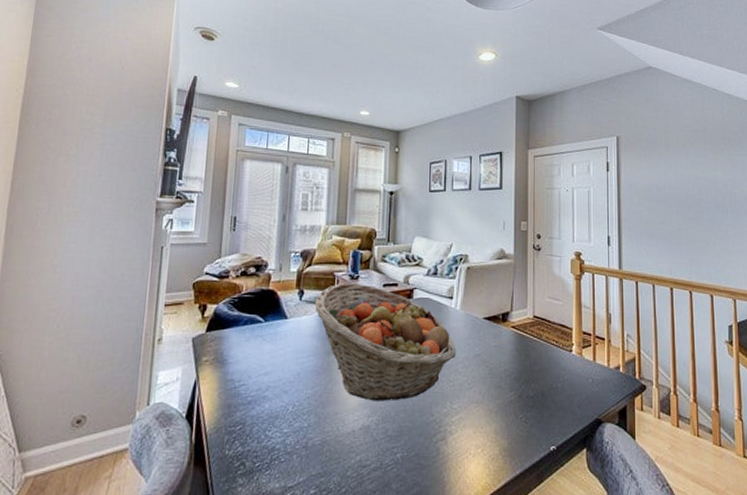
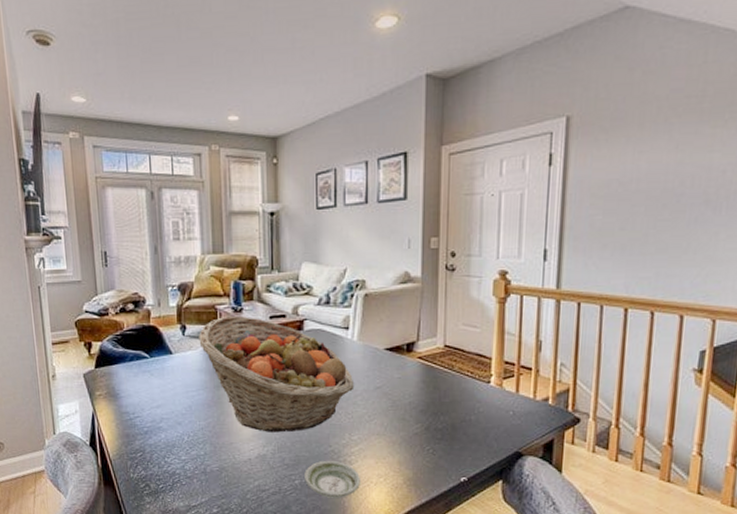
saucer: none [406,430,459,472] -> present [304,460,360,498]

